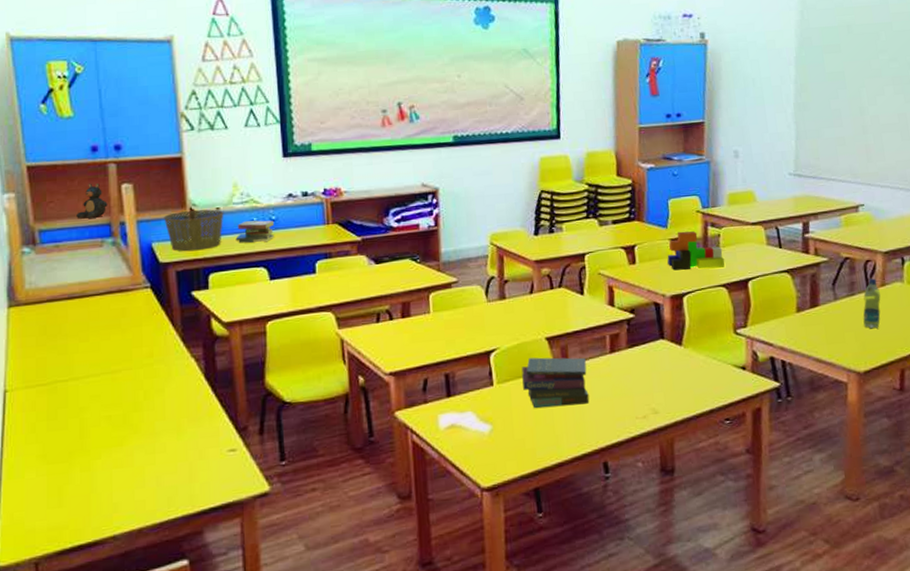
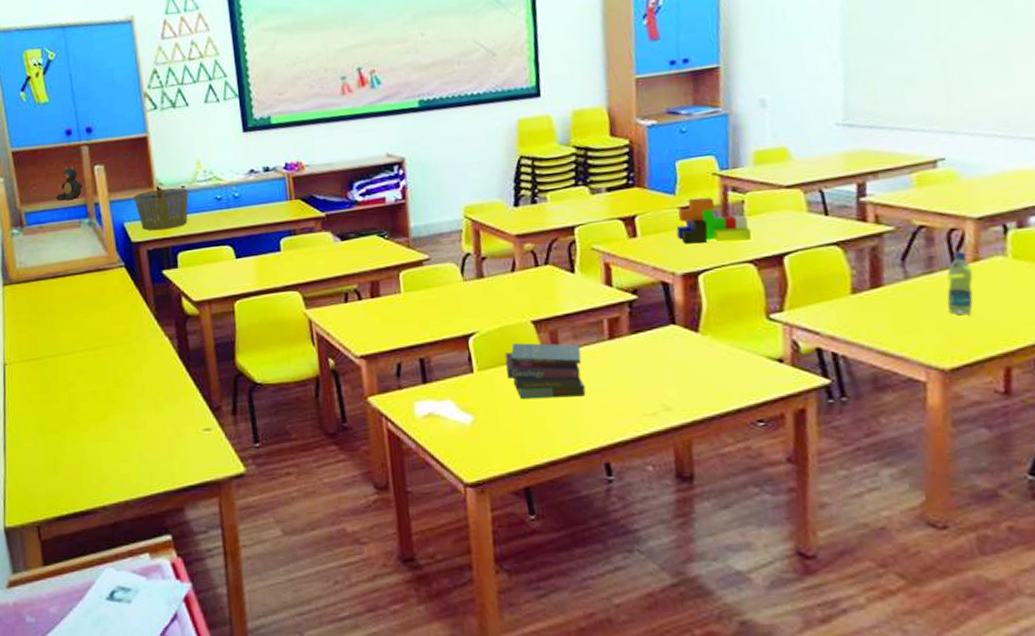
books: present [235,220,275,243] -> none [201,197,239,222]

